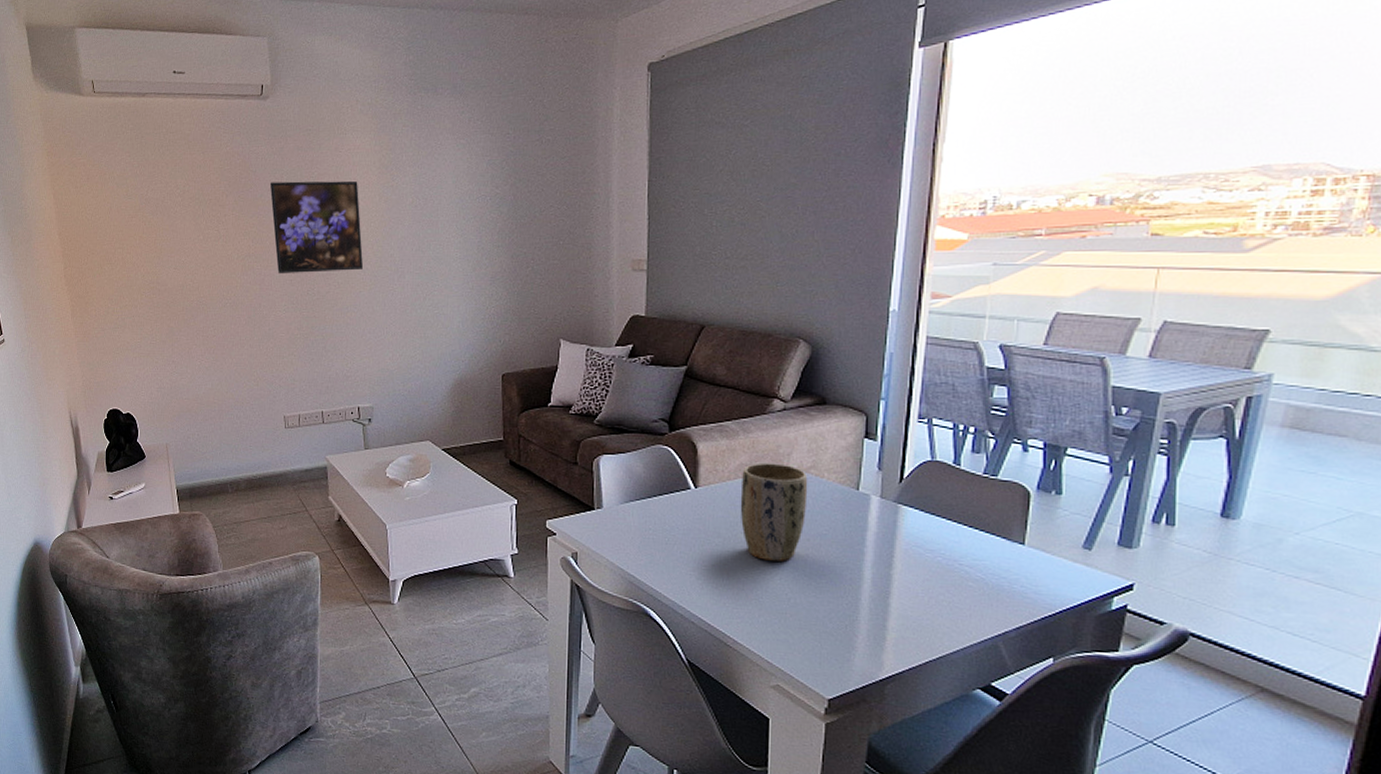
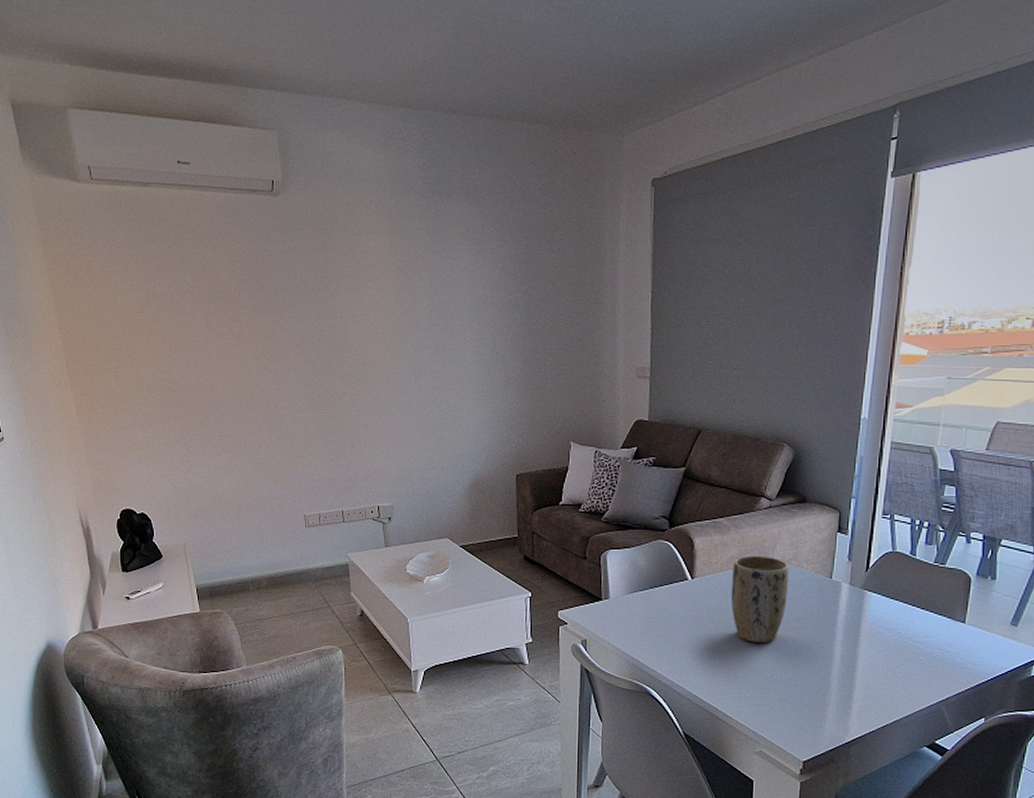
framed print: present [269,180,364,275] -> none [283,281,381,375]

